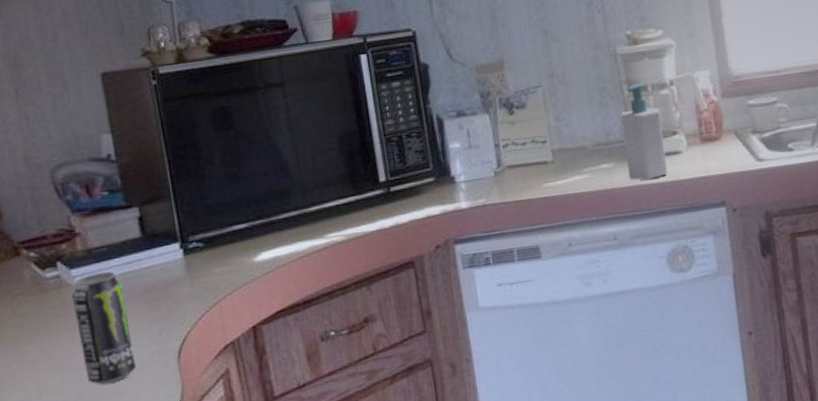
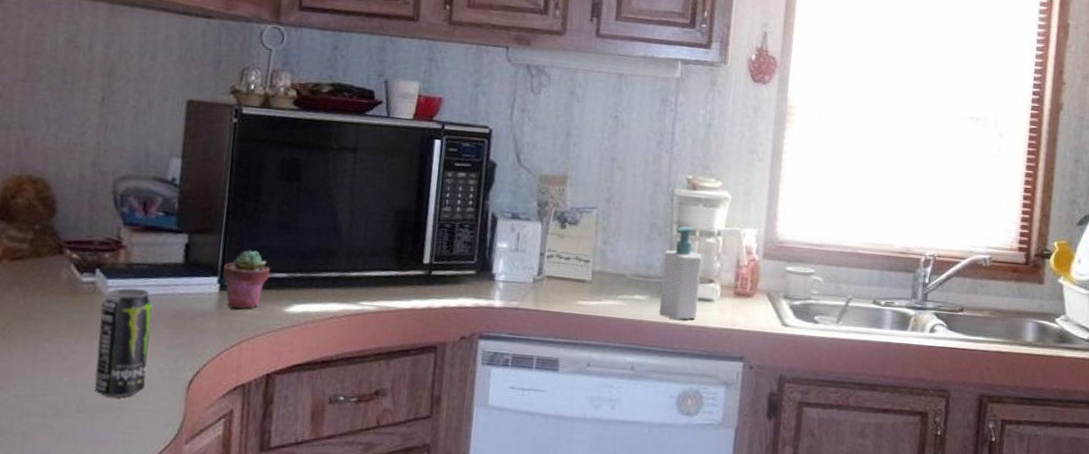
potted succulent: none [181,208,230,270] -> present [222,250,270,309]

